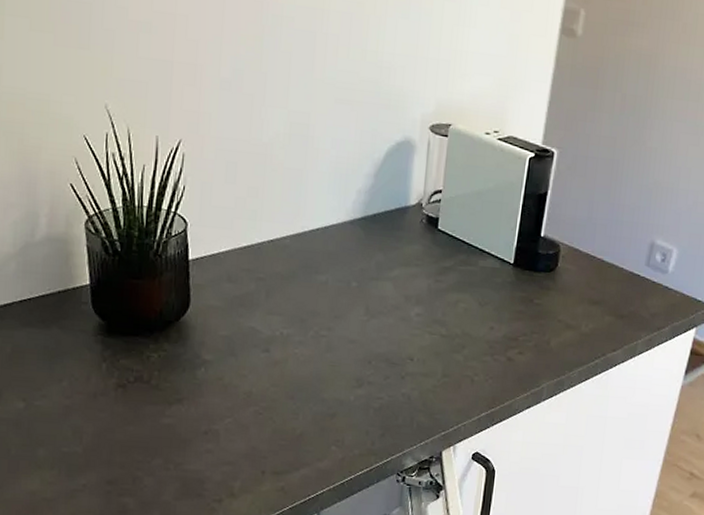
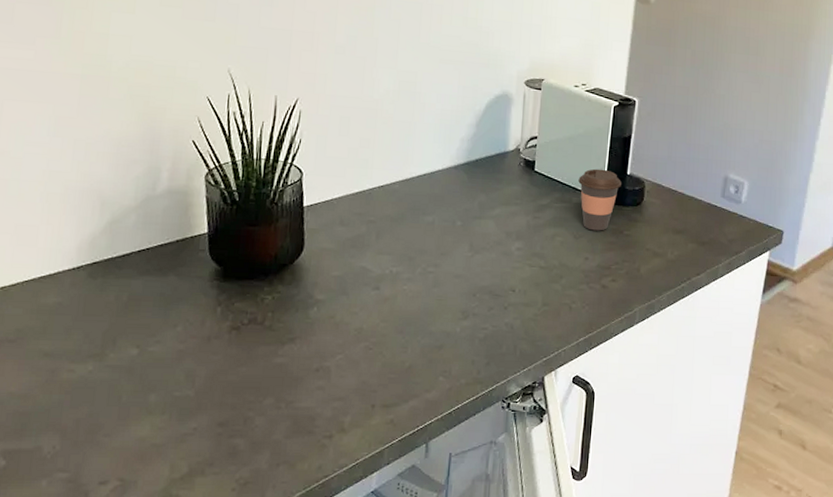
coffee cup: none [486,228,534,299] -> present [578,168,621,231]

